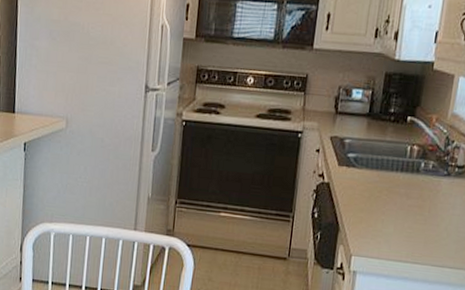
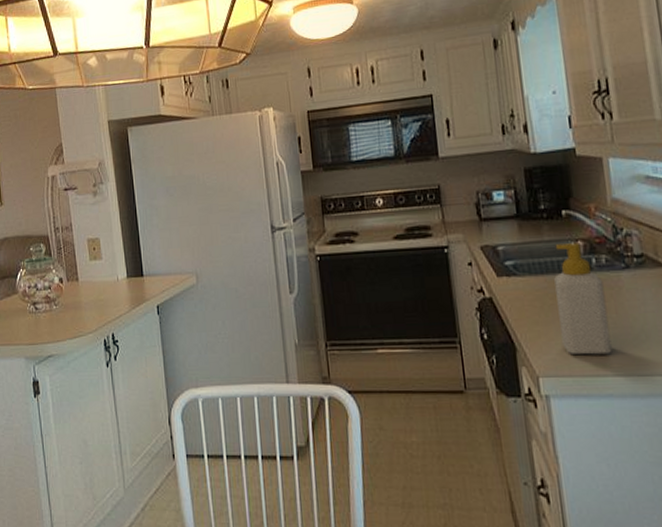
soap bottle: none [378,145,426,245] -> present [554,243,612,355]

